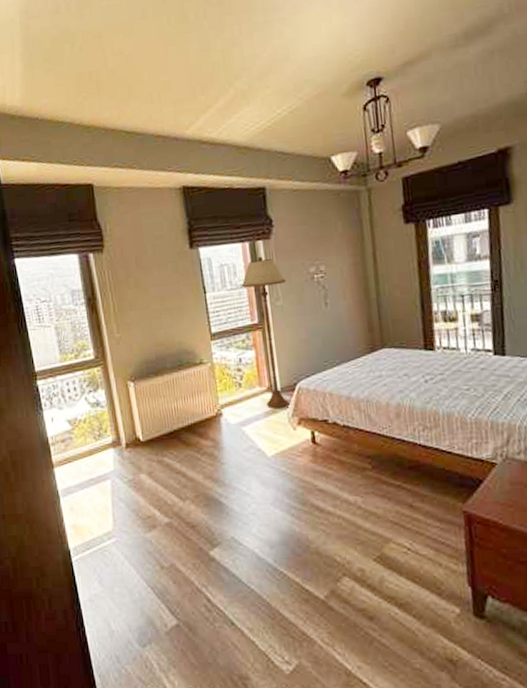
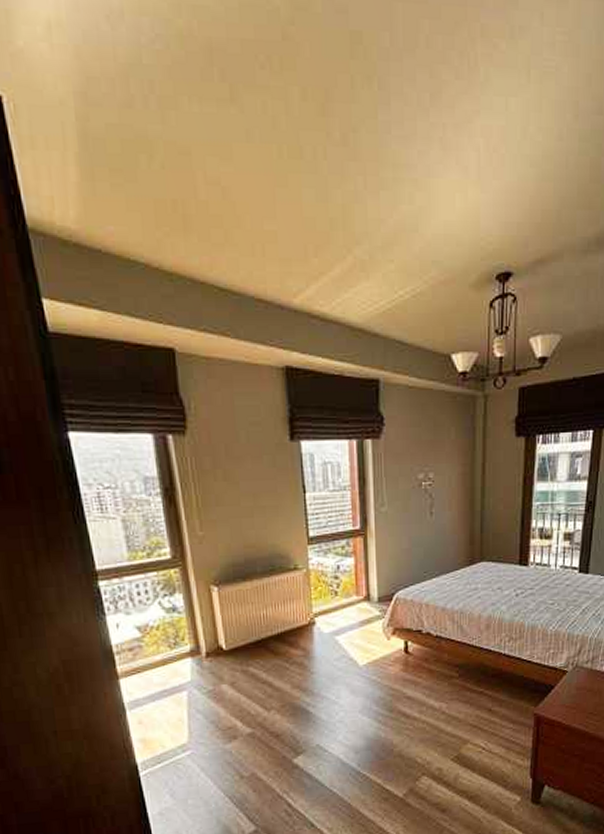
floor lamp: present [241,256,290,410] -> none [345,456,393,619]

